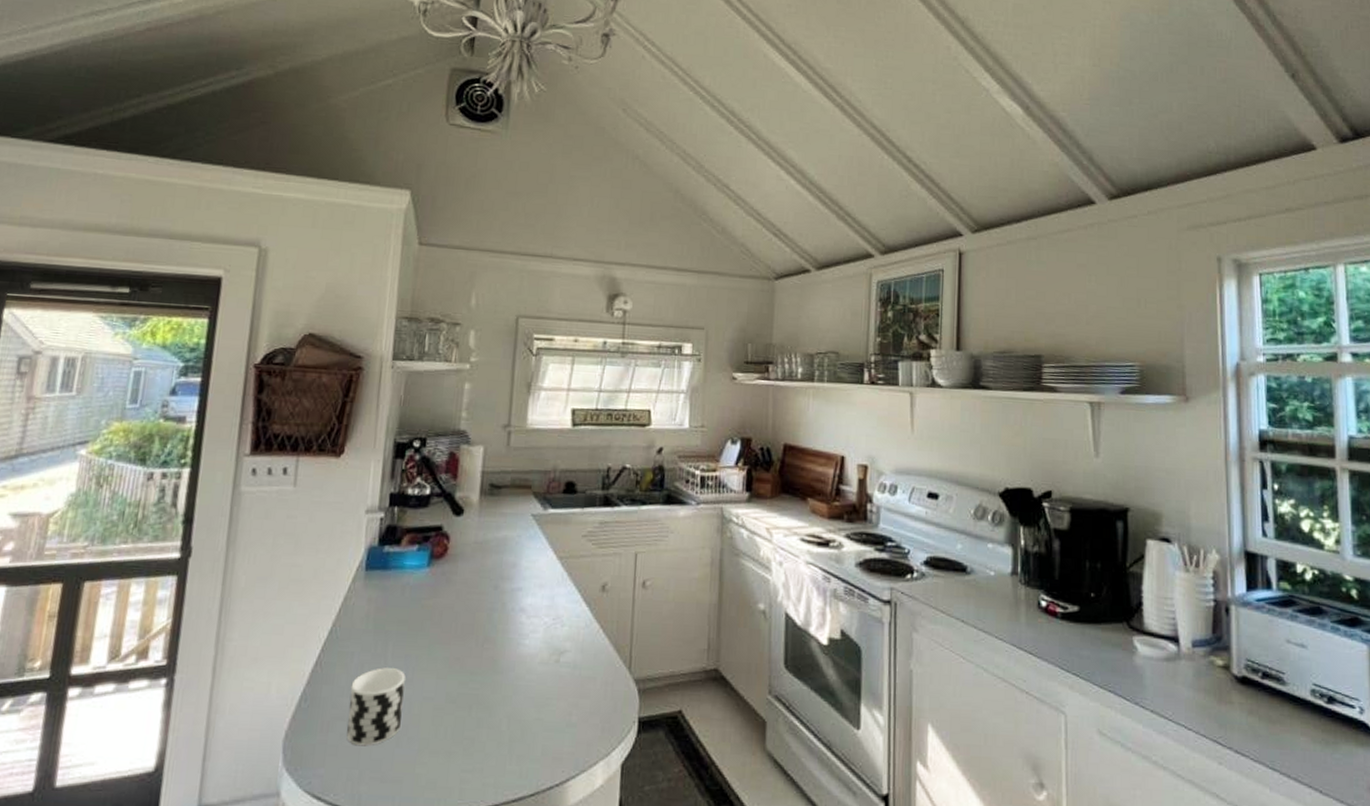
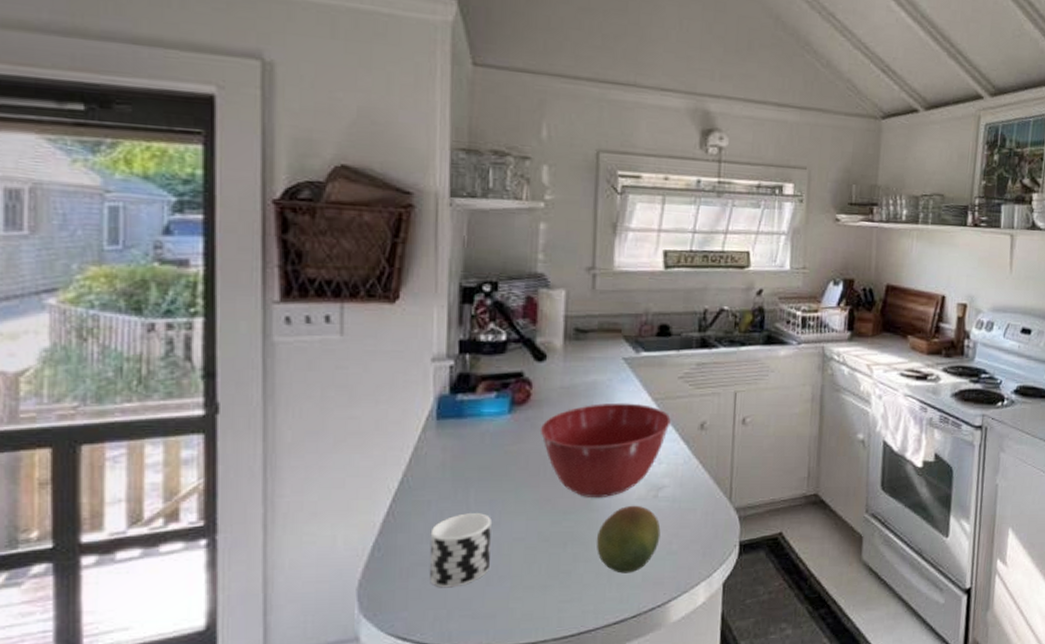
mixing bowl: none [454,560,574,659] -> present [540,403,671,497]
fruit: none [499,669,561,745] -> present [597,505,661,574]

